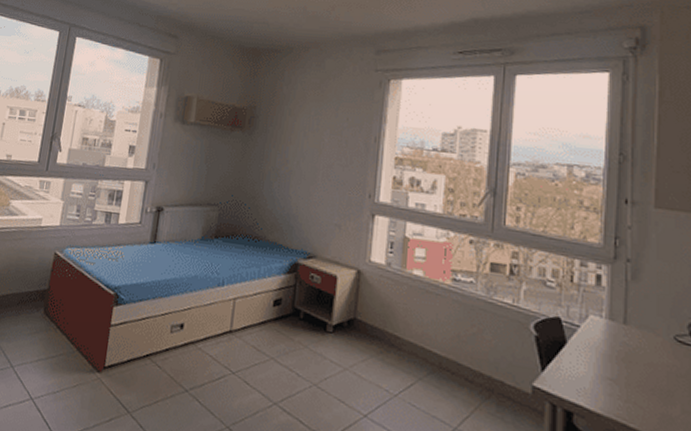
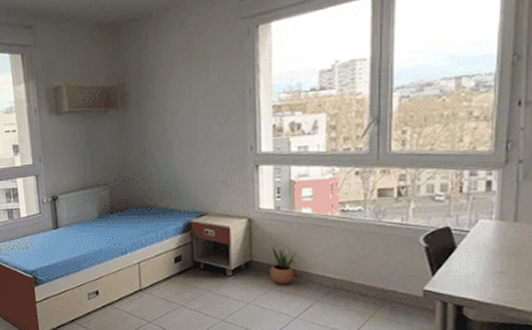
potted plant: none [373,306,403,354] -> present [270,246,297,284]

